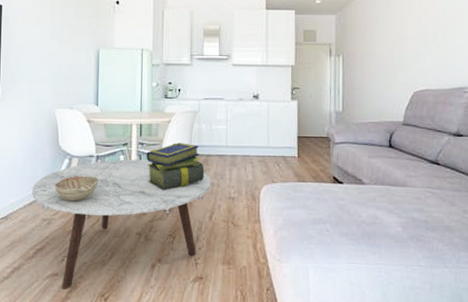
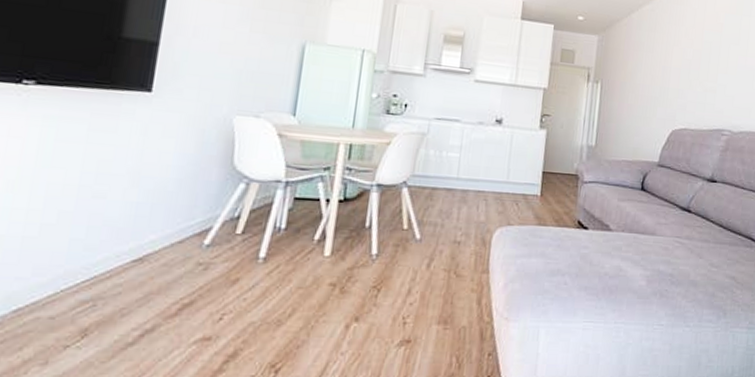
coffee table: present [32,159,211,291] -> none [185,187,434,360]
decorative bowl: present [55,175,99,202] -> none [220,206,285,241]
stack of books: present [146,143,204,191] -> none [351,170,427,230]

